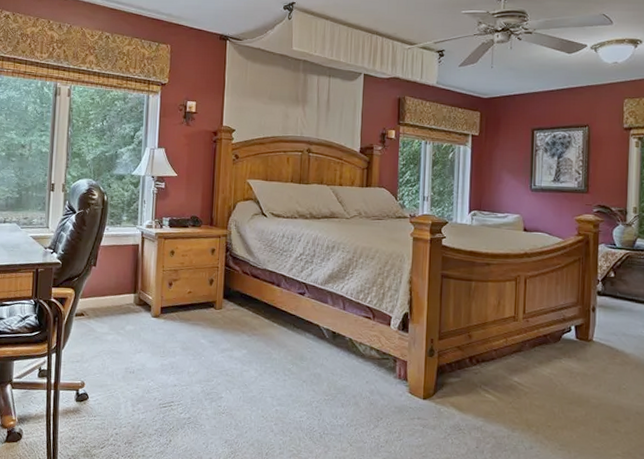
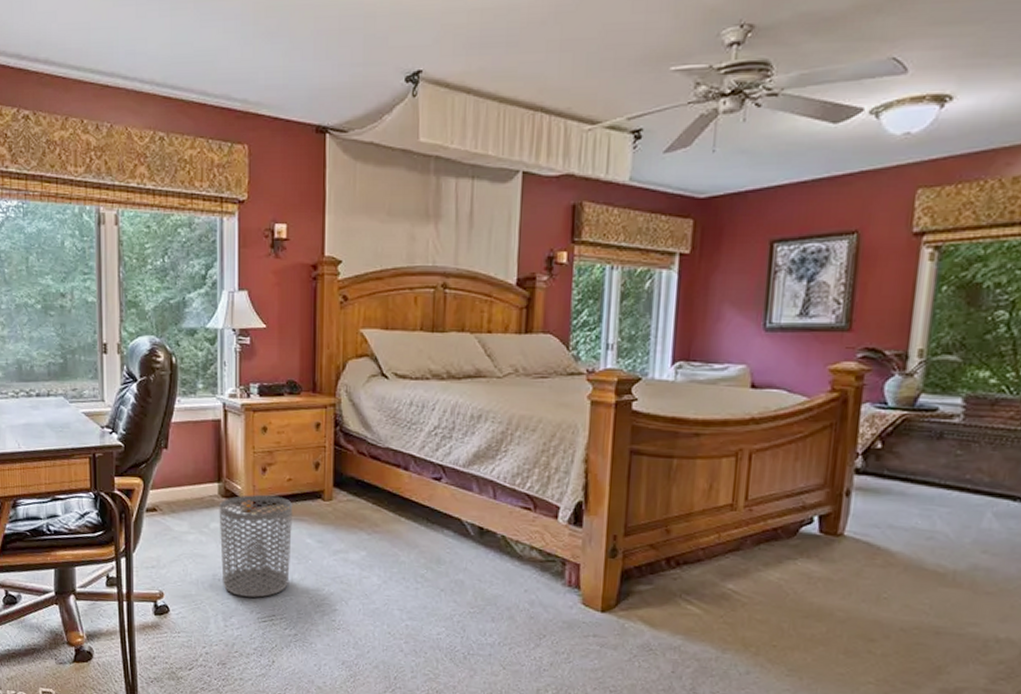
waste bin: none [133,304,191,387] -> present [219,495,292,598]

